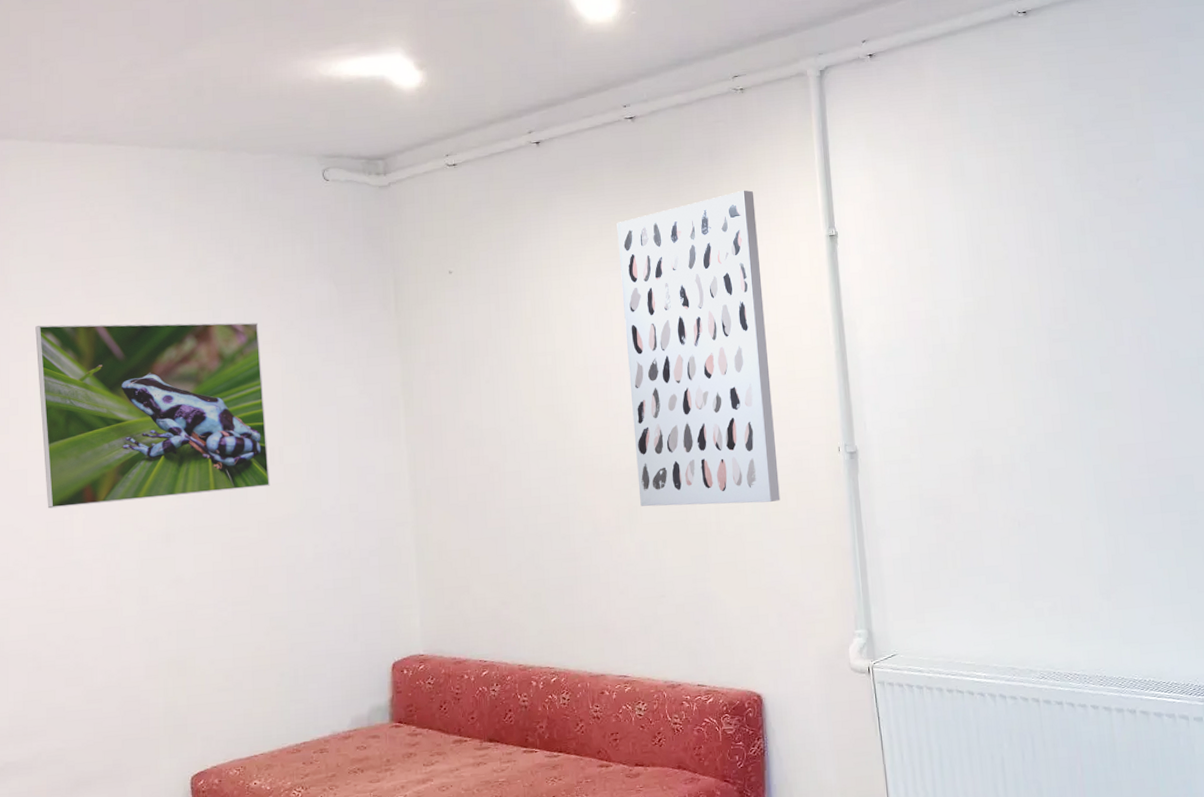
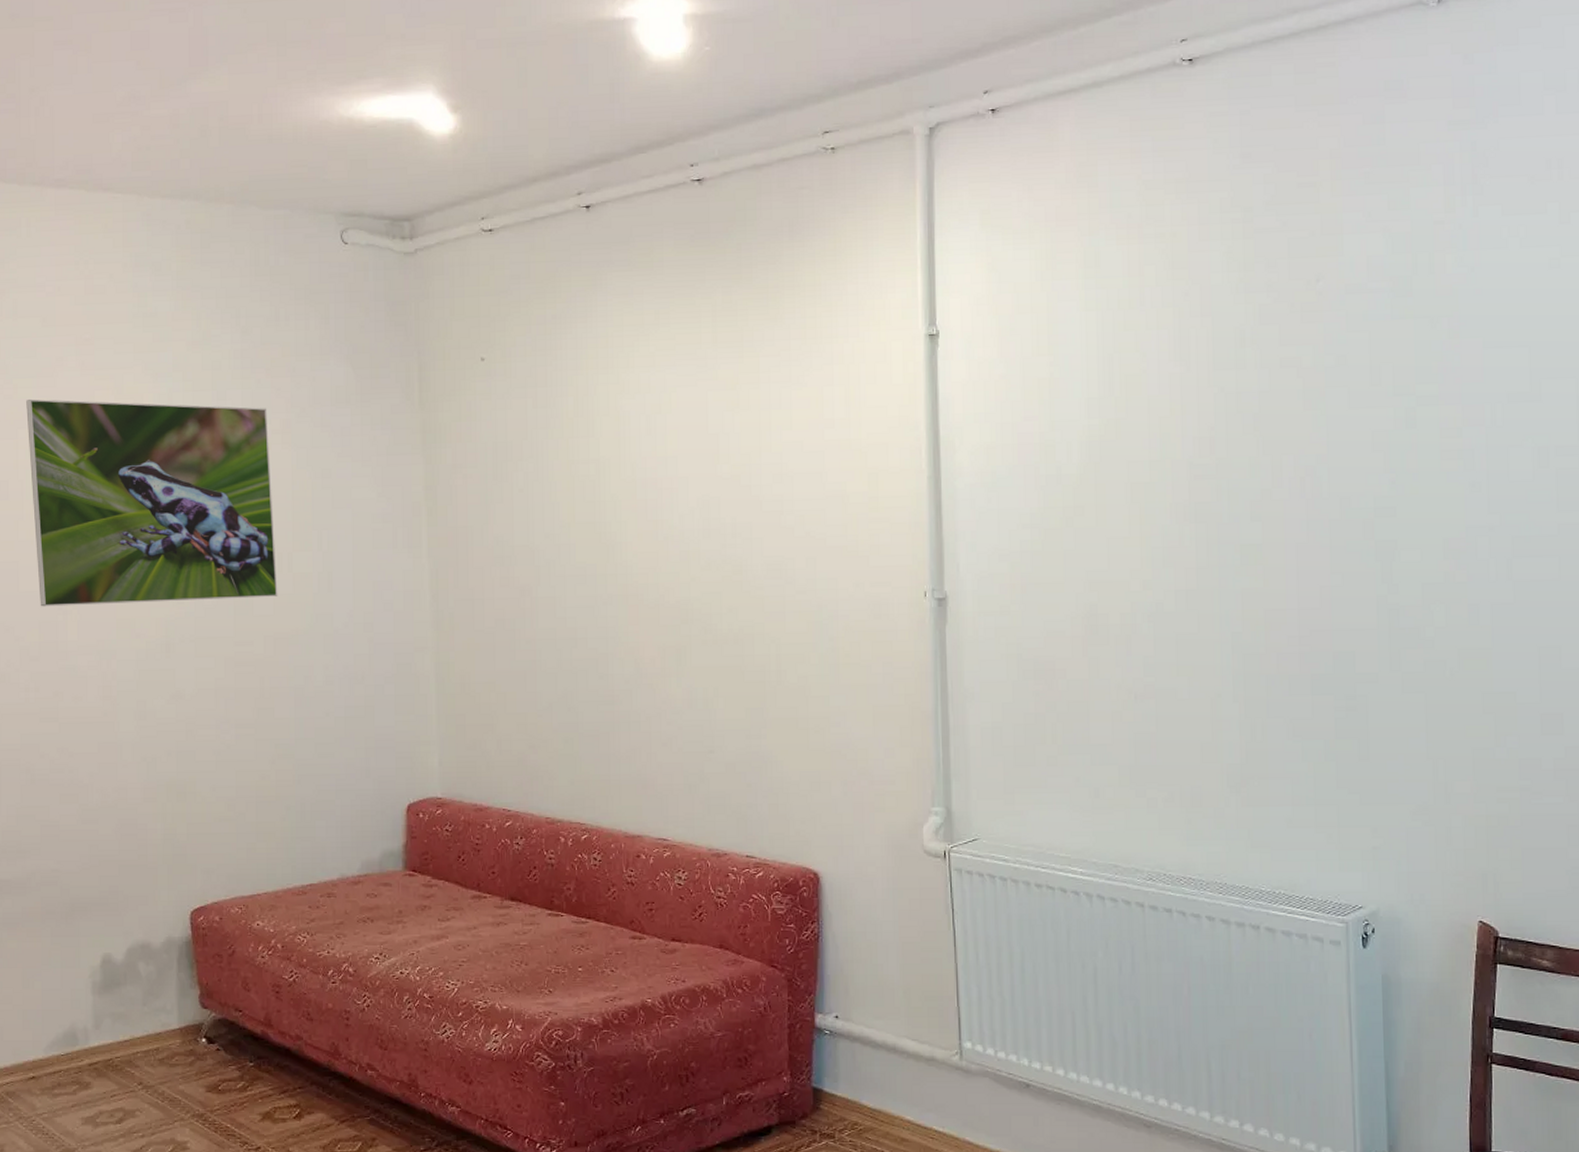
wall art: present [617,190,780,507] -> none [676,274,853,651]

